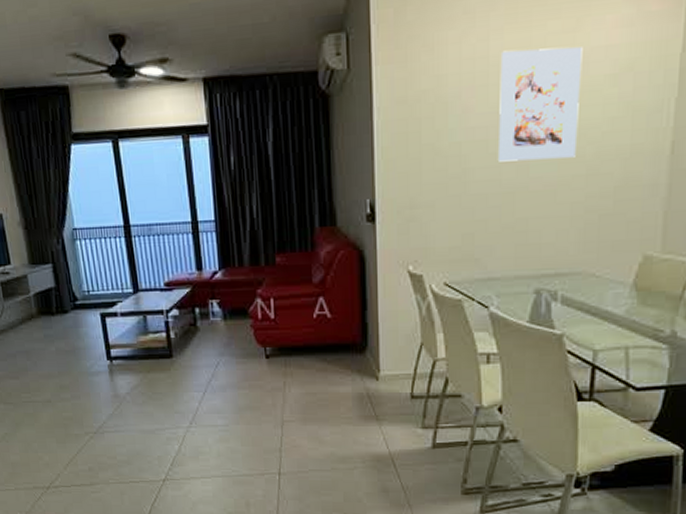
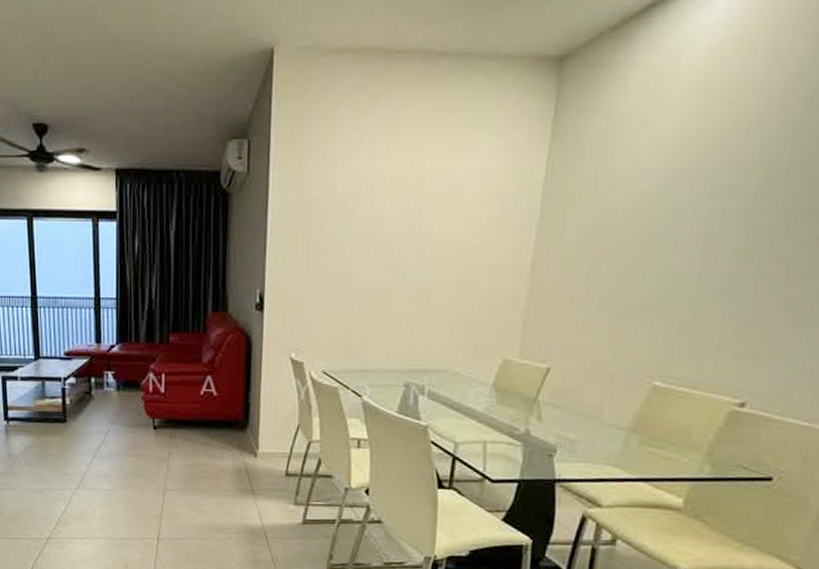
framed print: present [497,47,583,162] -> none [377,167,458,266]

